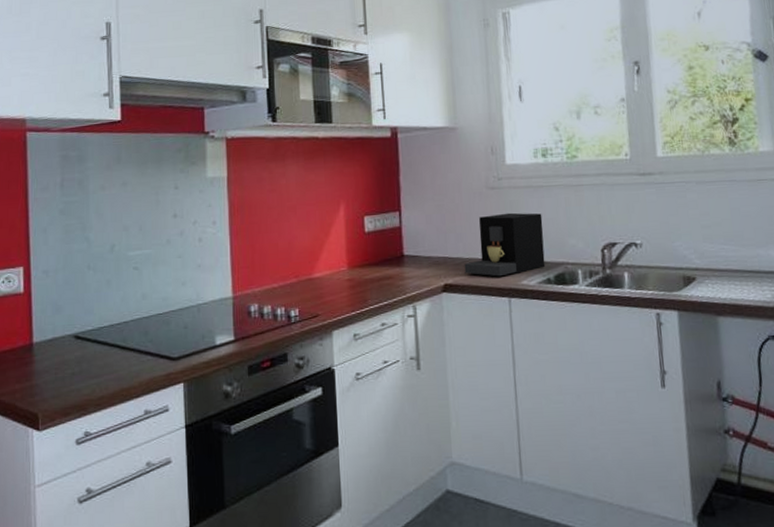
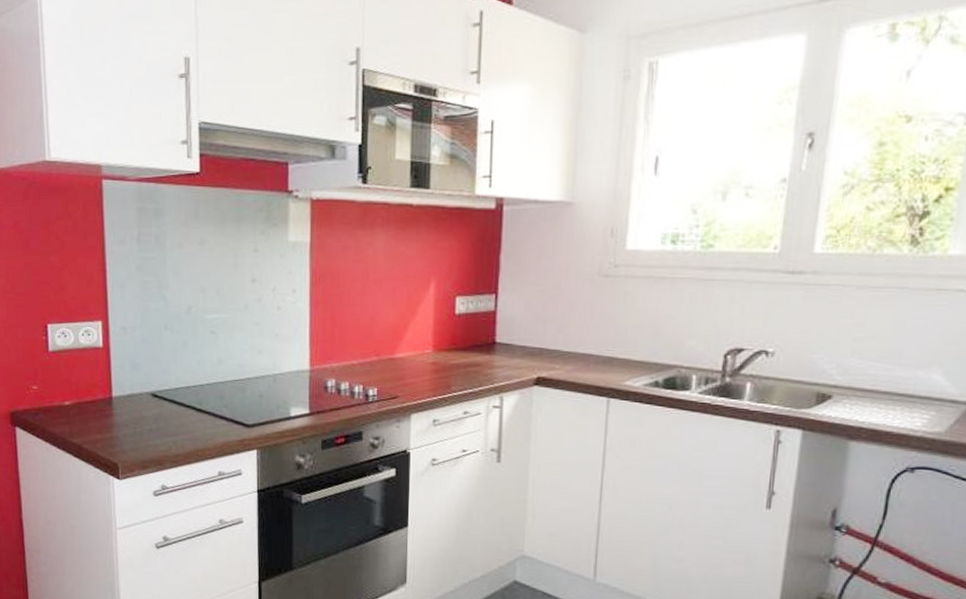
coffee maker: present [464,212,546,277] -> none [561,305,660,375]

